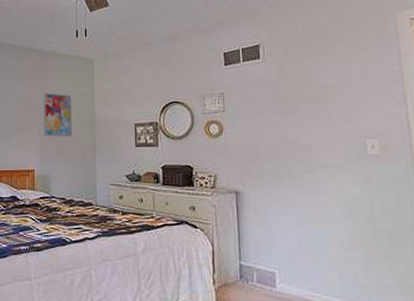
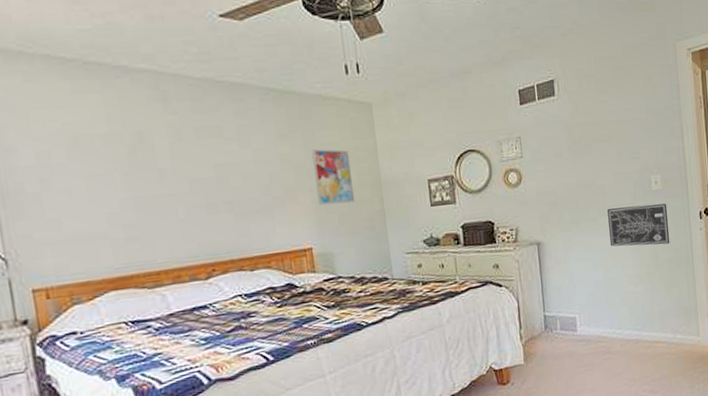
wall art: none [314,167,391,213] -> present [607,203,670,247]

